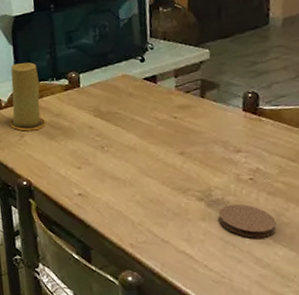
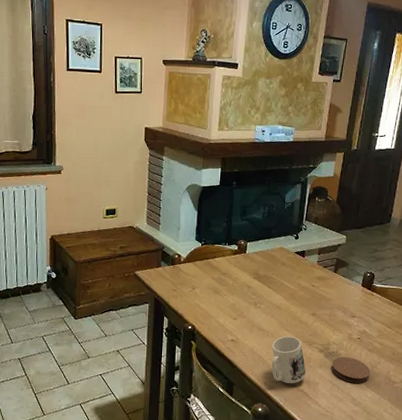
candle: present [9,62,47,131] -> none [184,227,215,285]
mug: none [132,184,185,244] -> present [271,336,306,383]

